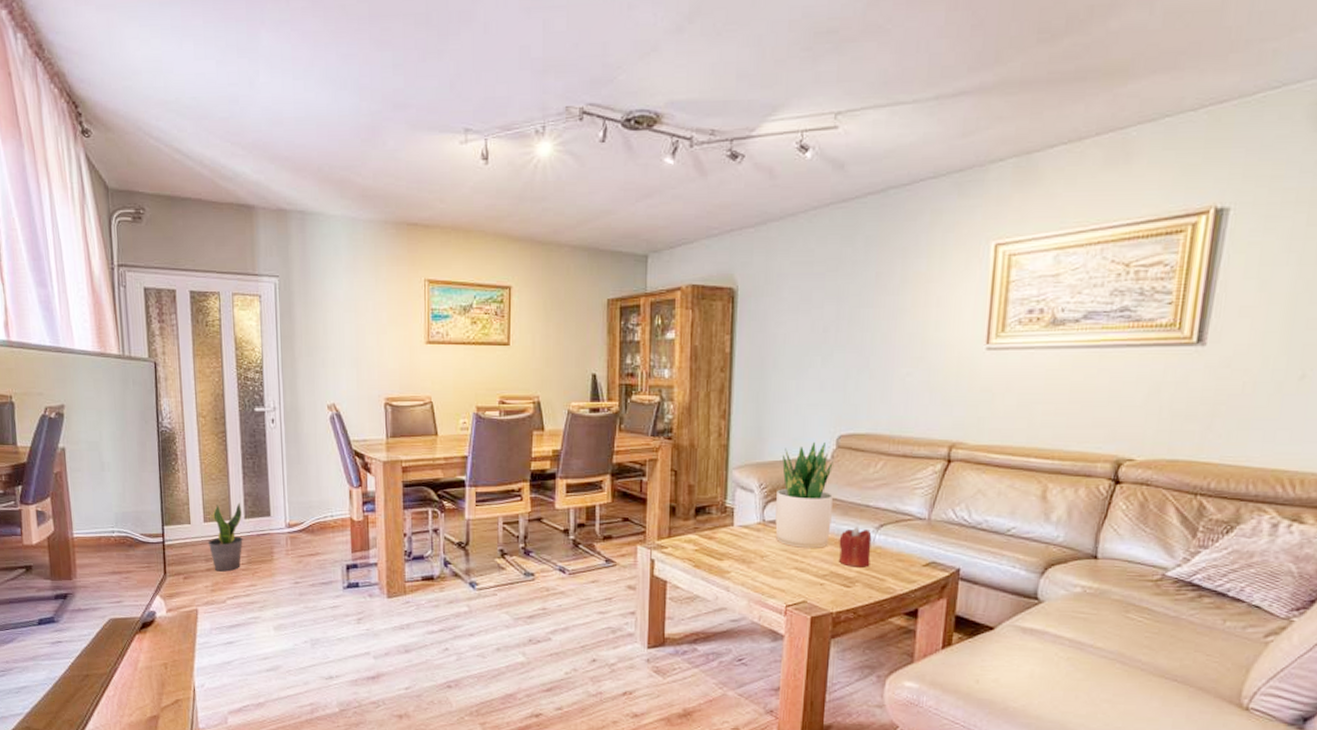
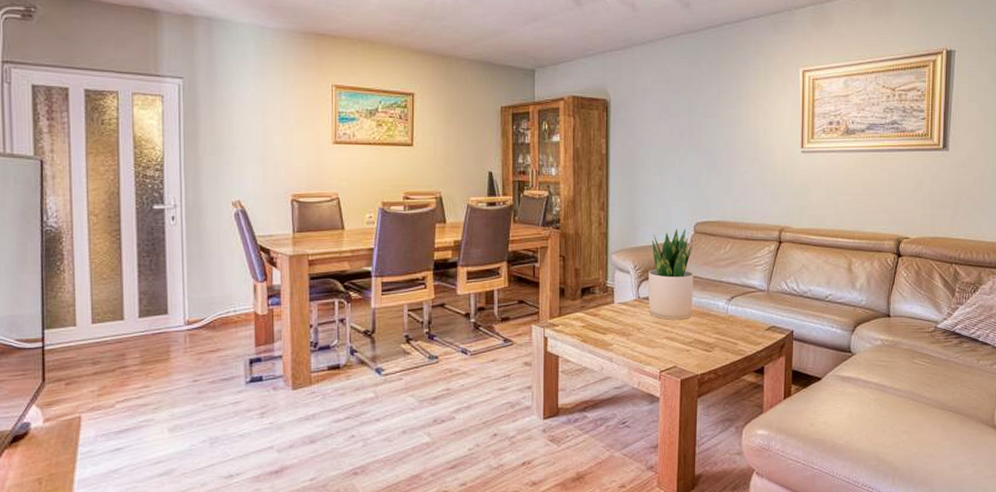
potted plant: present [207,503,243,572] -> none [95,302,136,375]
candle: present [839,527,872,567] -> none [700,299,725,334]

